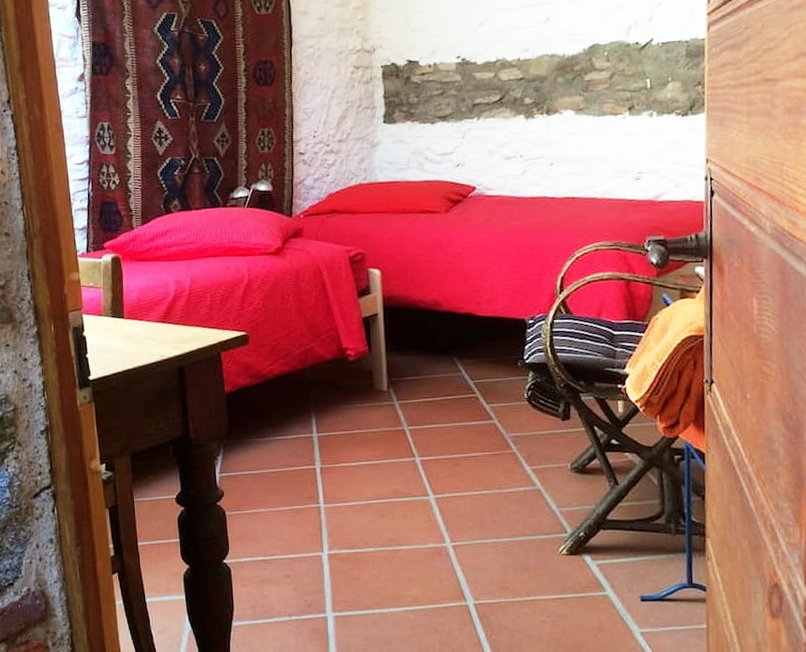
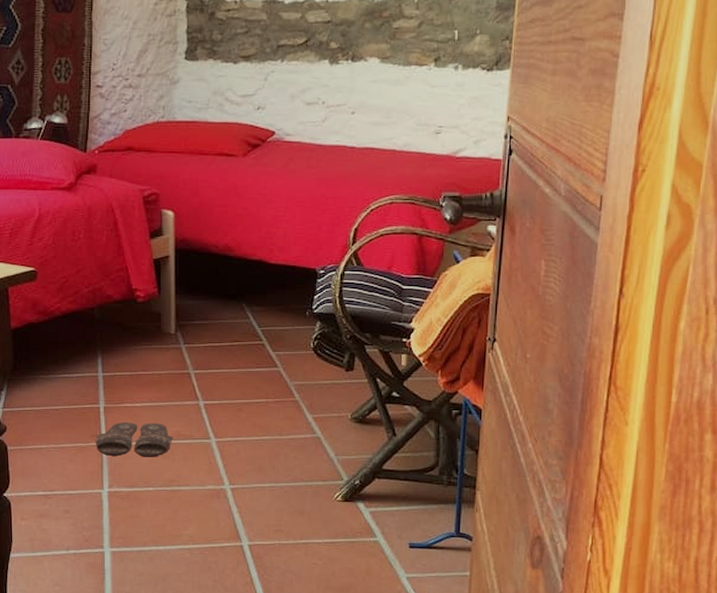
slippers: none [313,481,391,517] -> present [95,422,173,457]

